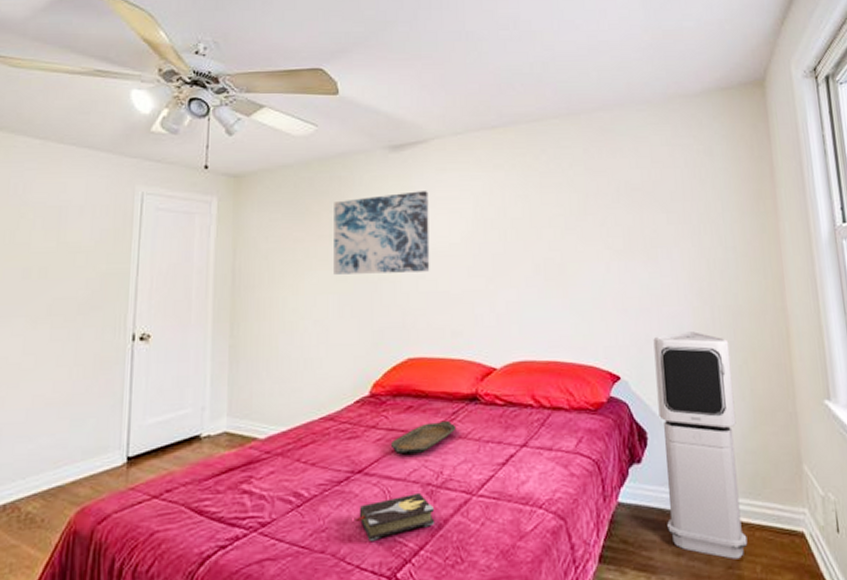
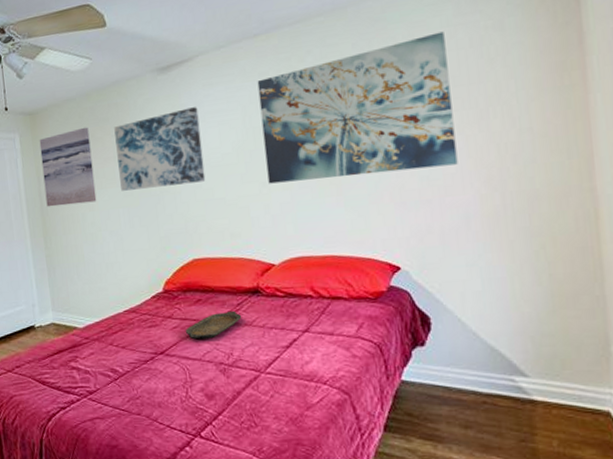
wall art: none [240,198,304,287] -> present [39,127,97,207]
hardback book: present [354,492,434,541] -> none [161,370,229,407]
wall art: none [492,149,674,280] -> present [257,31,458,184]
air purifier: present [653,331,748,560] -> none [435,219,543,434]

